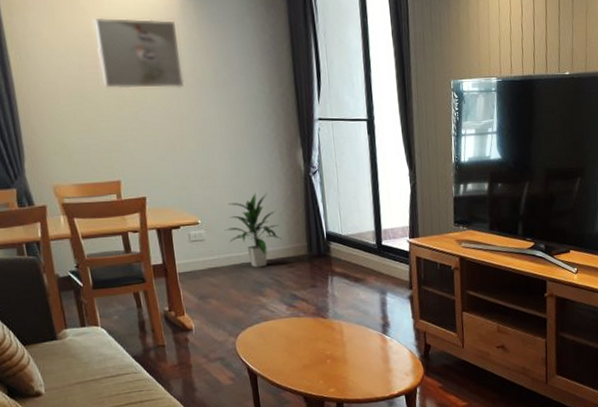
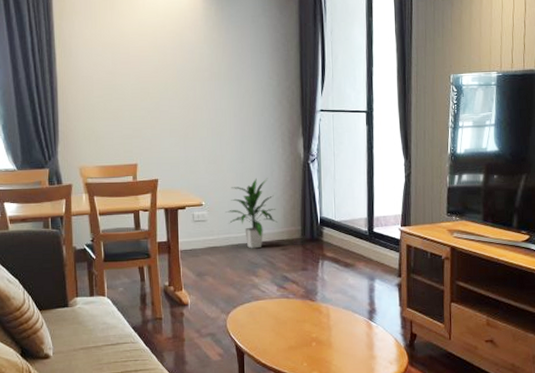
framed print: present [92,17,184,89] -> none [128,20,201,82]

